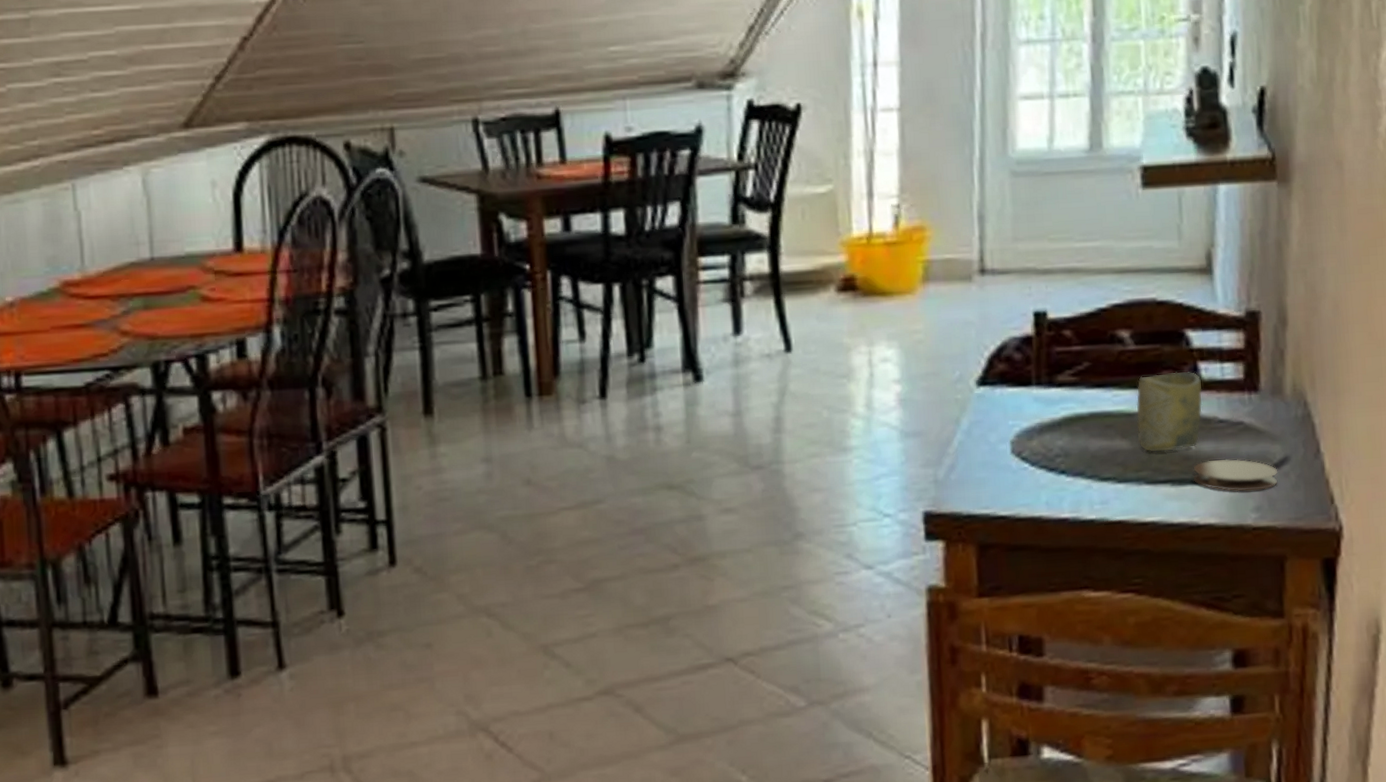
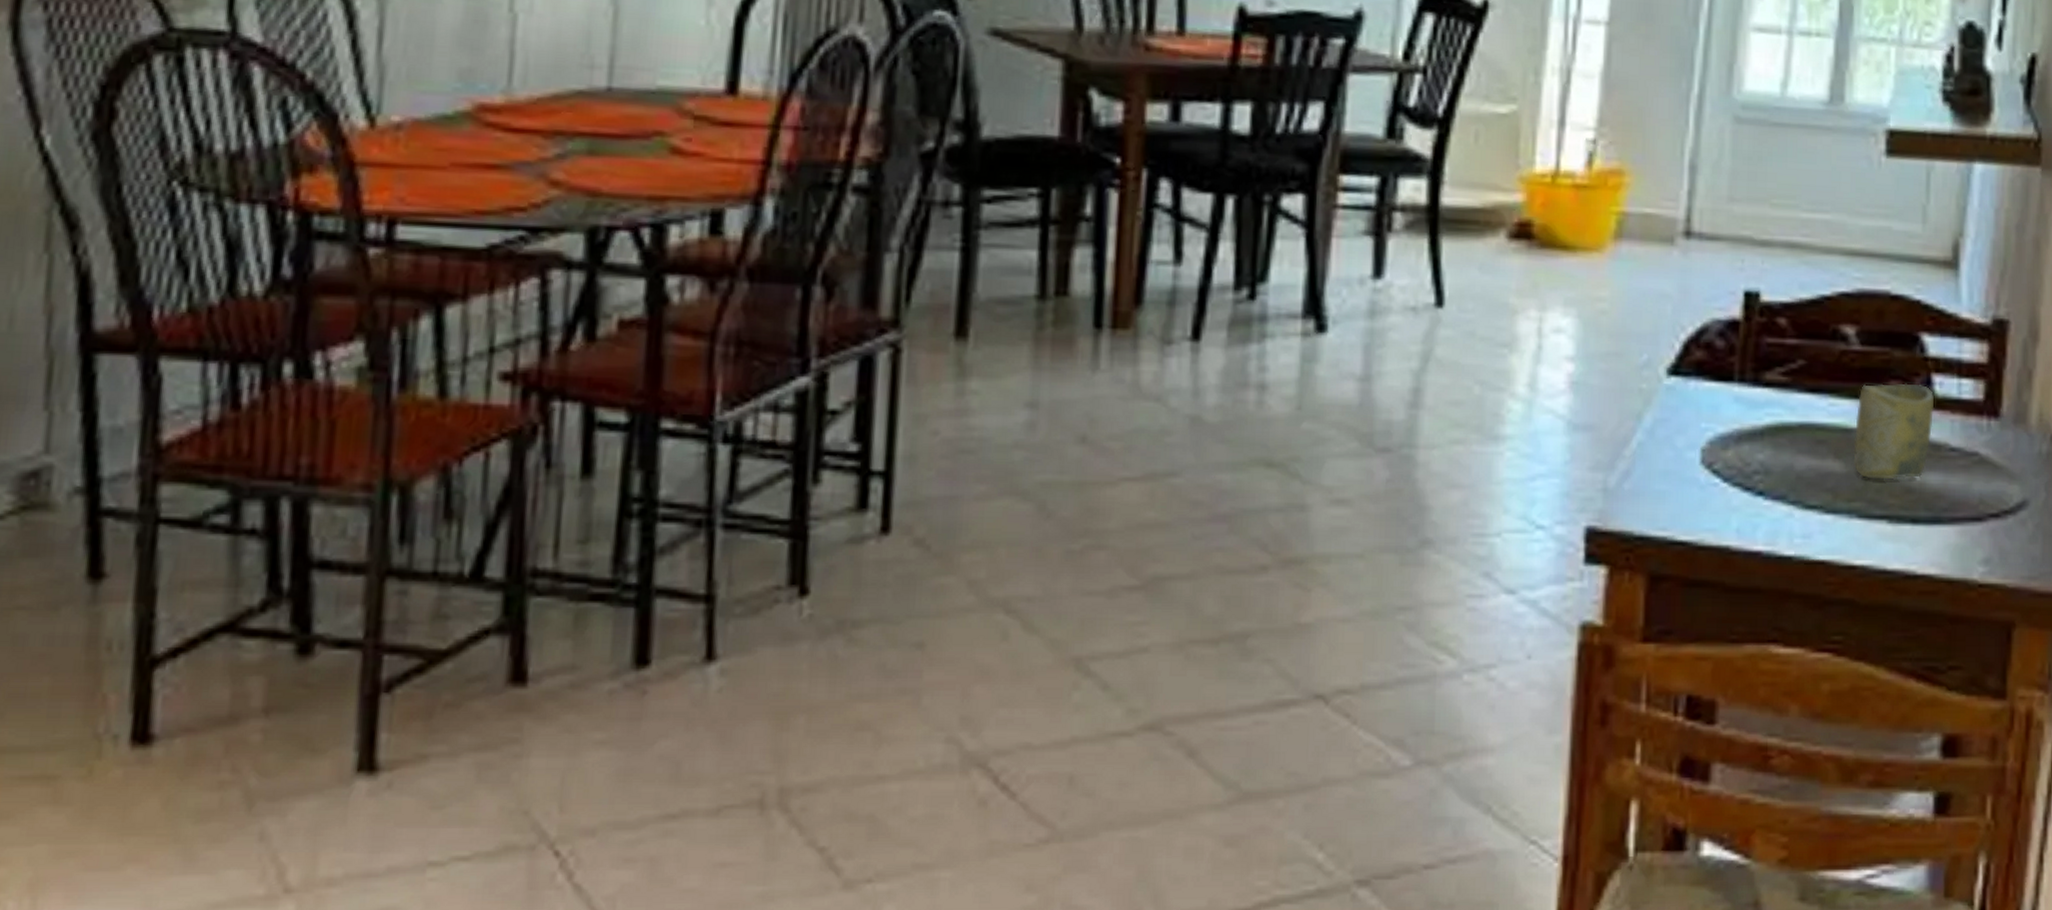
coaster: present [1193,459,1278,492] -> none [1915,496,2013,539]

